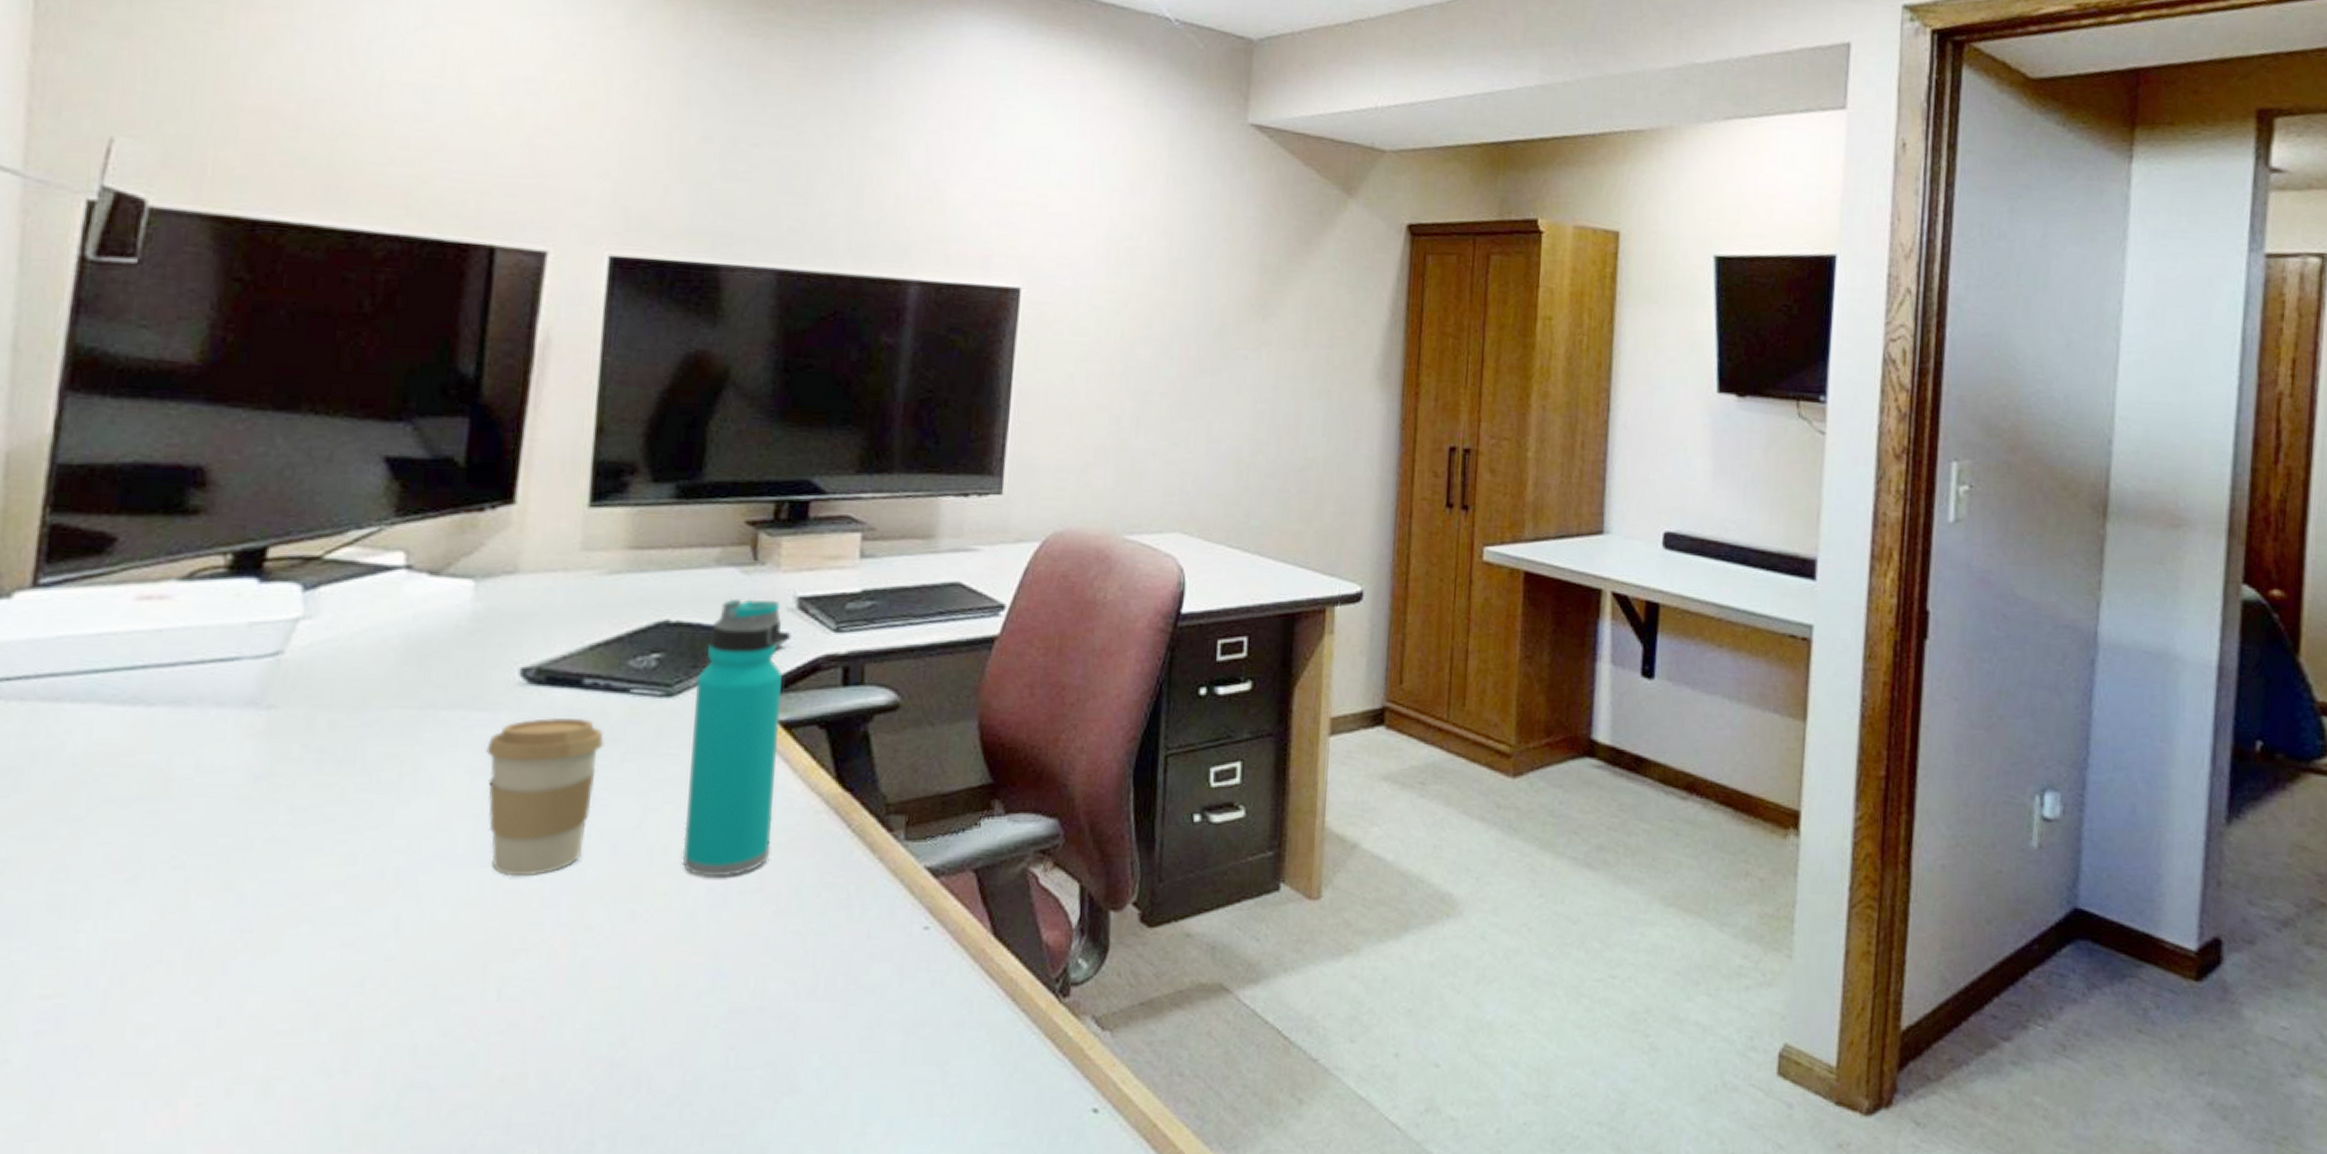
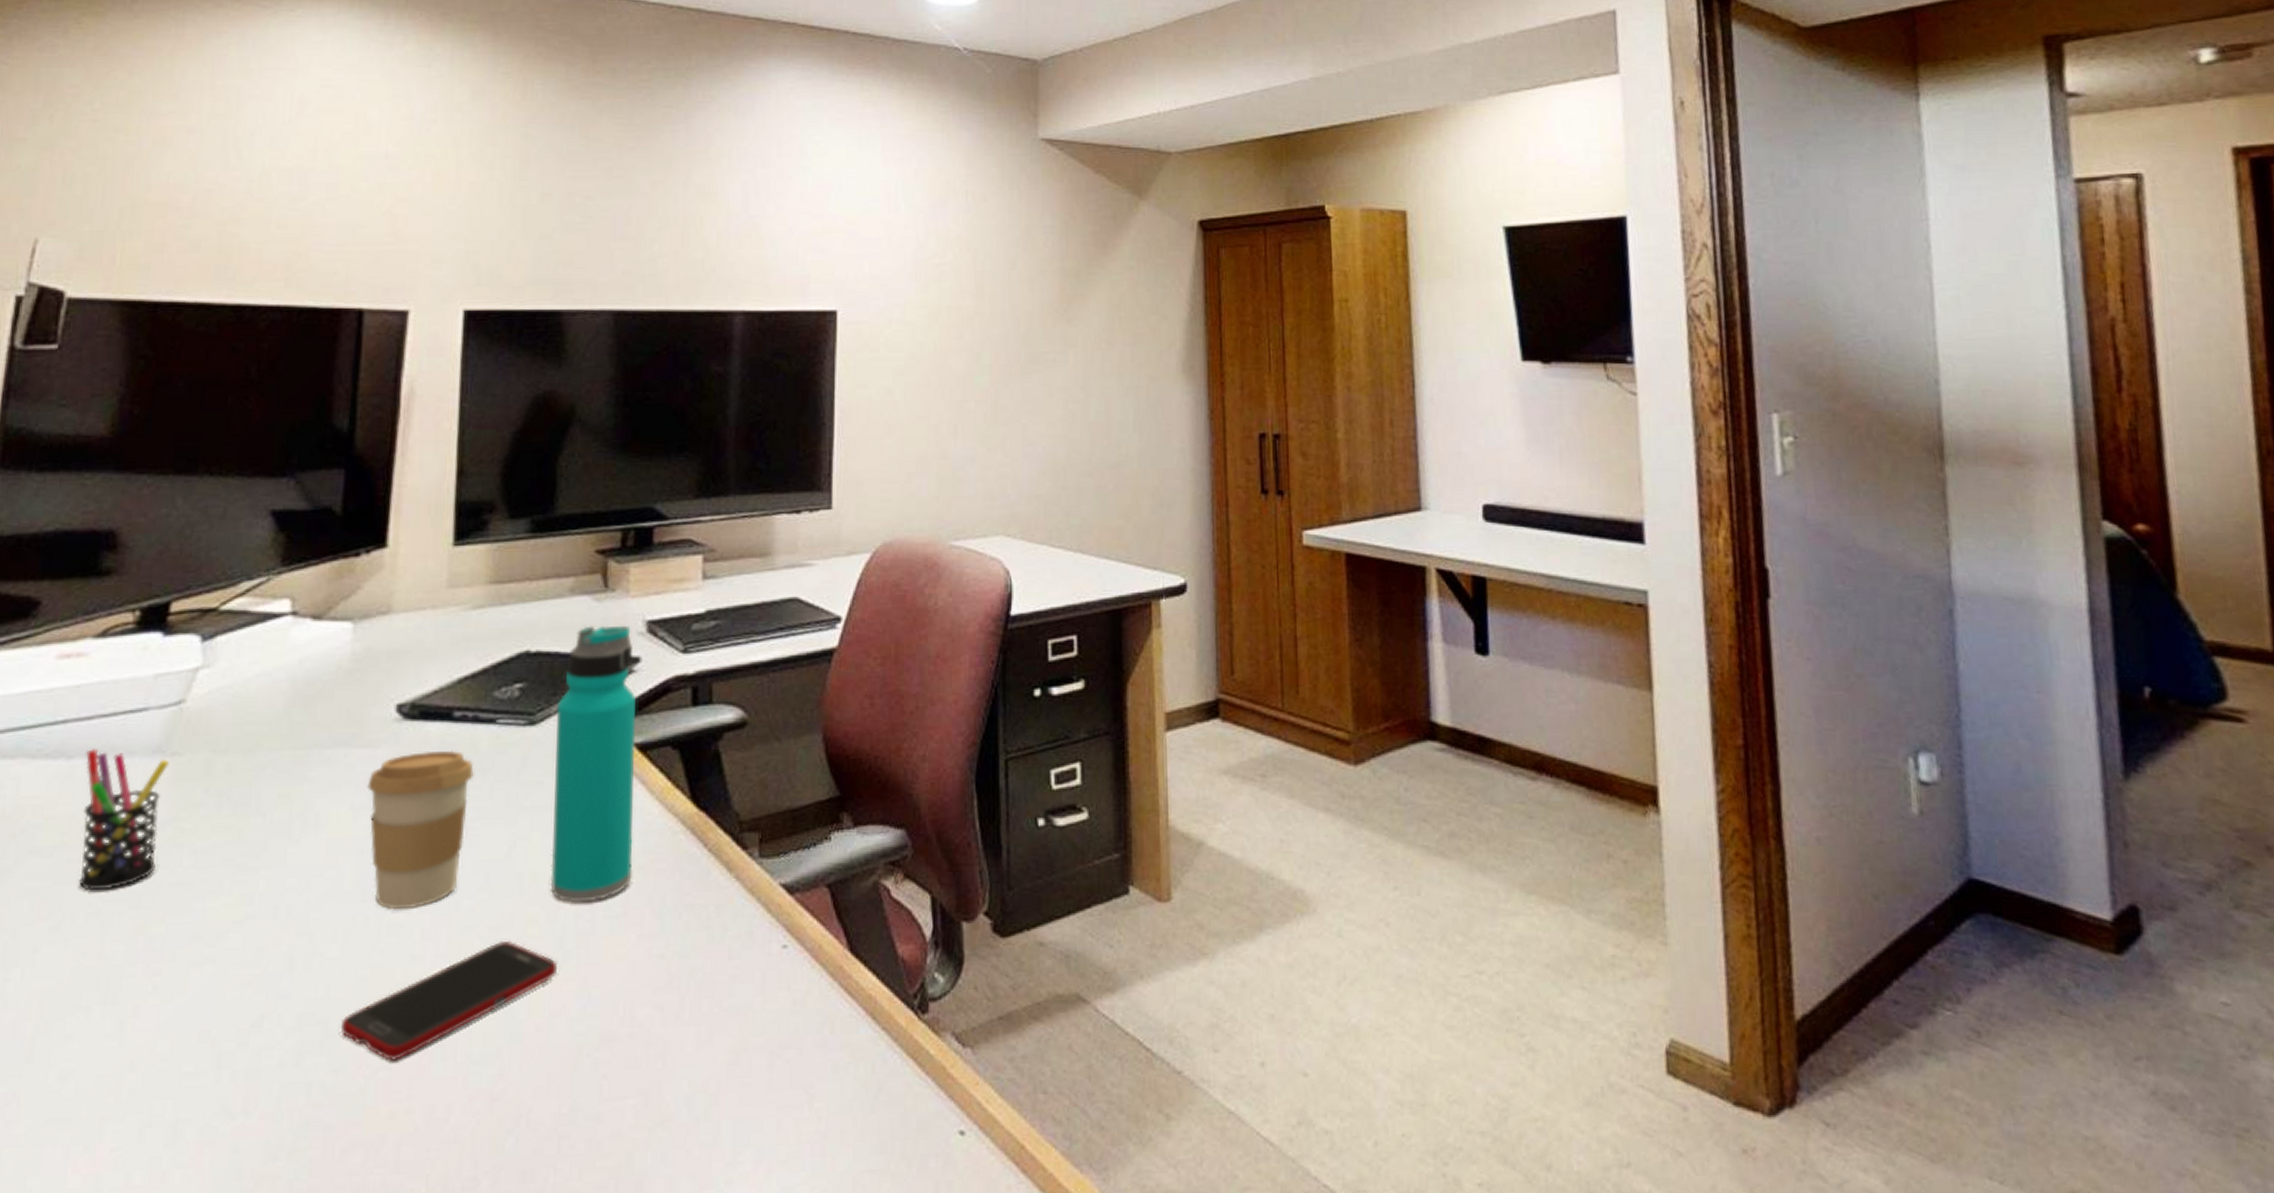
pen holder: none [160,697,264,844] -> present [79,749,169,891]
cell phone: none [451,911,686,1025] -> present [341,940,557,1061]

